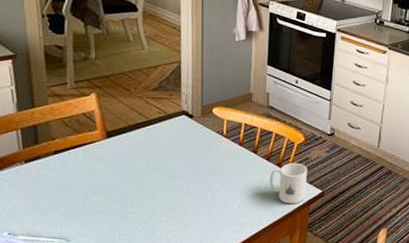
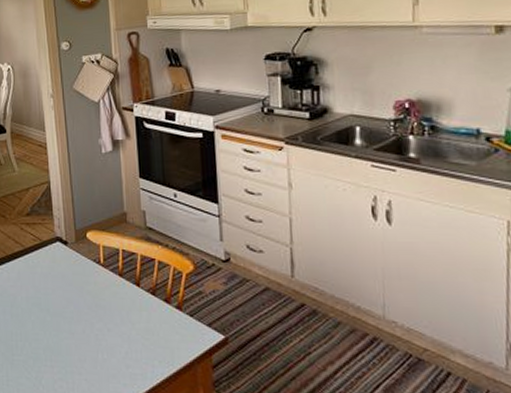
mug: present [269,163,307,204] -> none [157,298,205,353]

